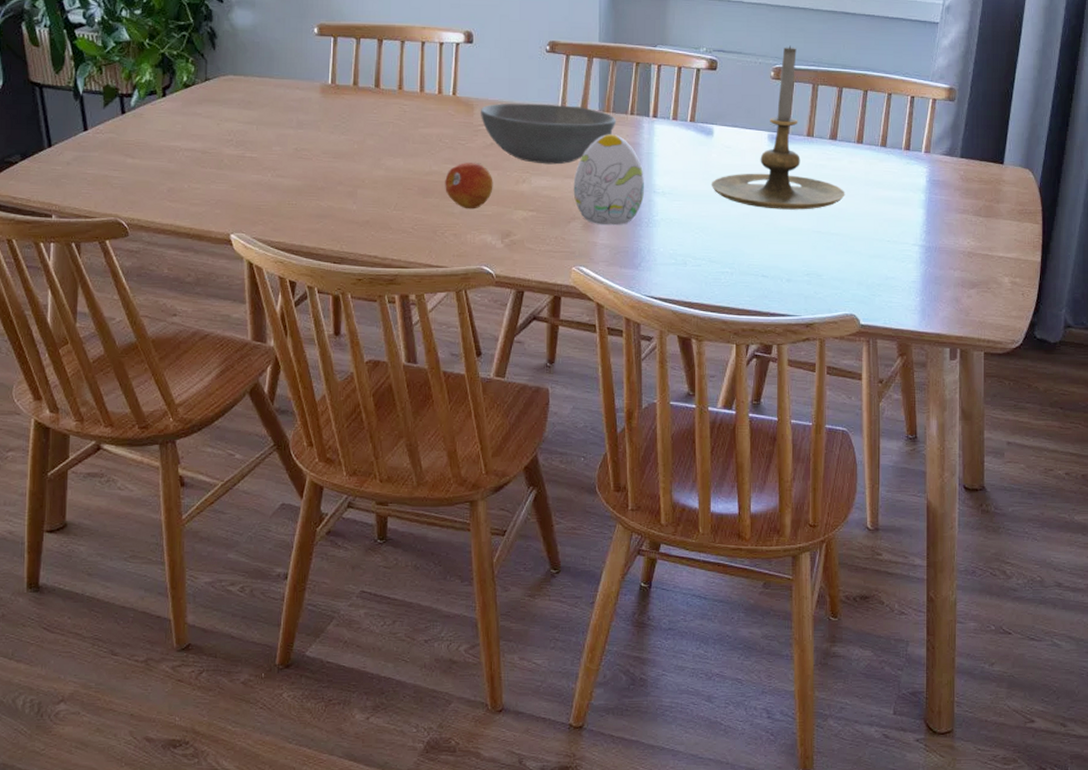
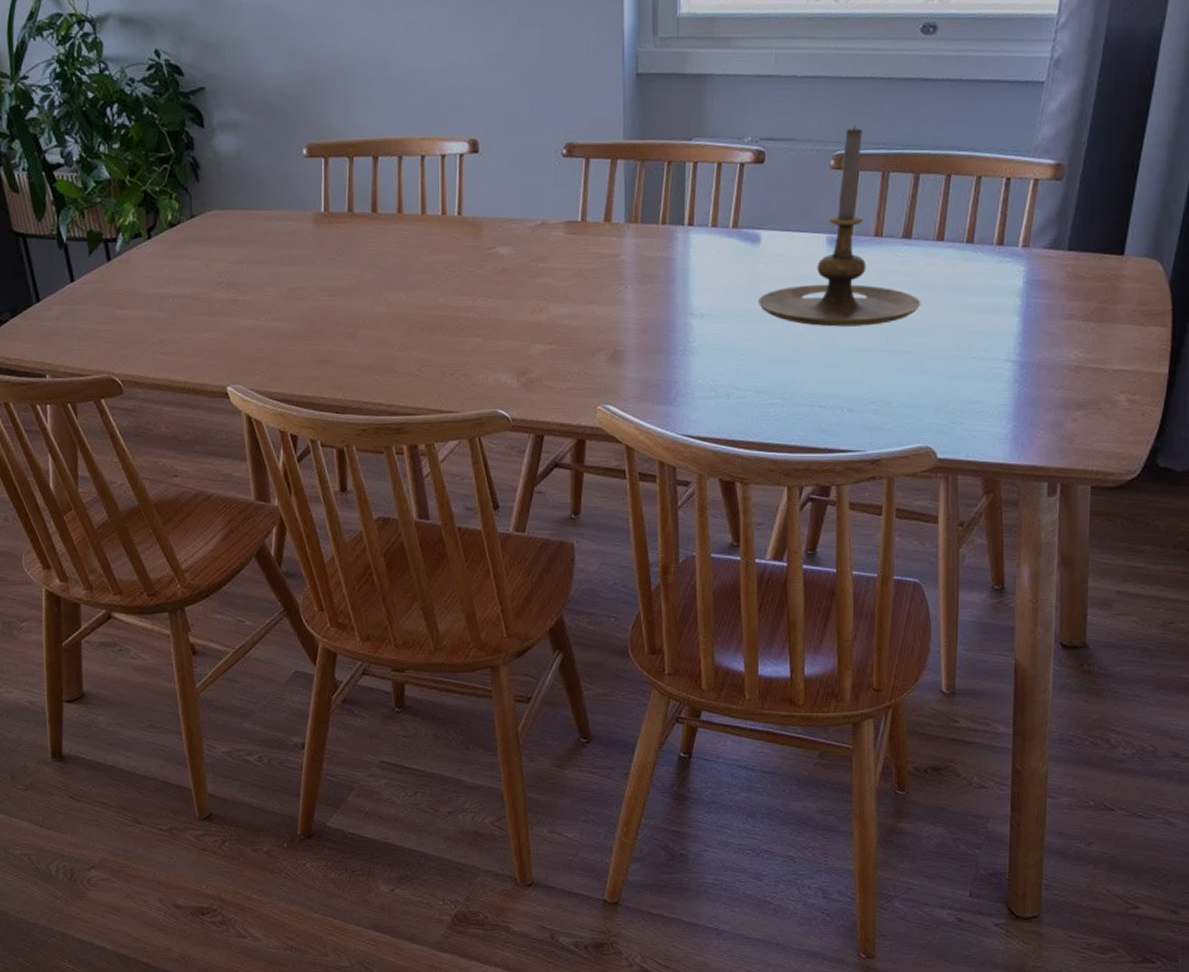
fruit: present [445,163,493,209] -> none [453,292,506,346]
bowl: present [481,103,617,165] -> none [490,218,646,289]
decorative egg: present [573,134,645,226] -> none [597,249,680,356]

